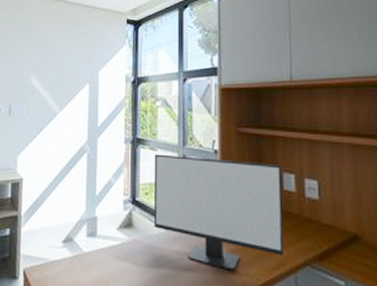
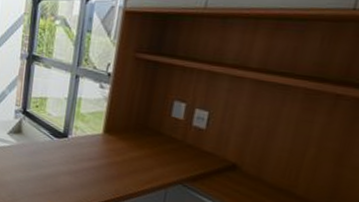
computer monitor: present [153,154,284,271] -> none [41,71,175,179]

